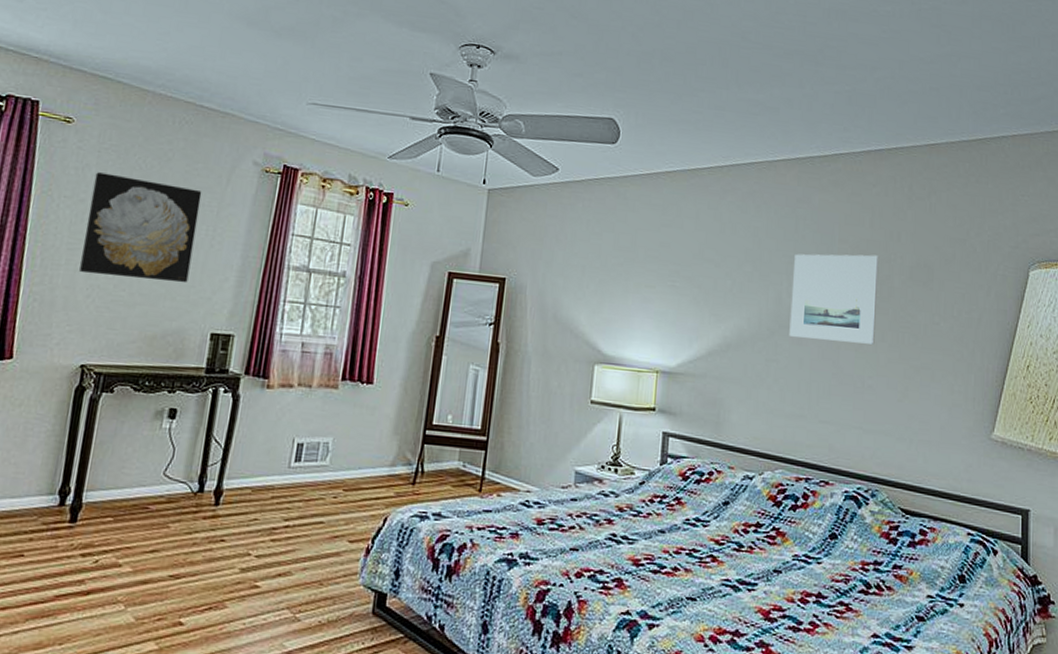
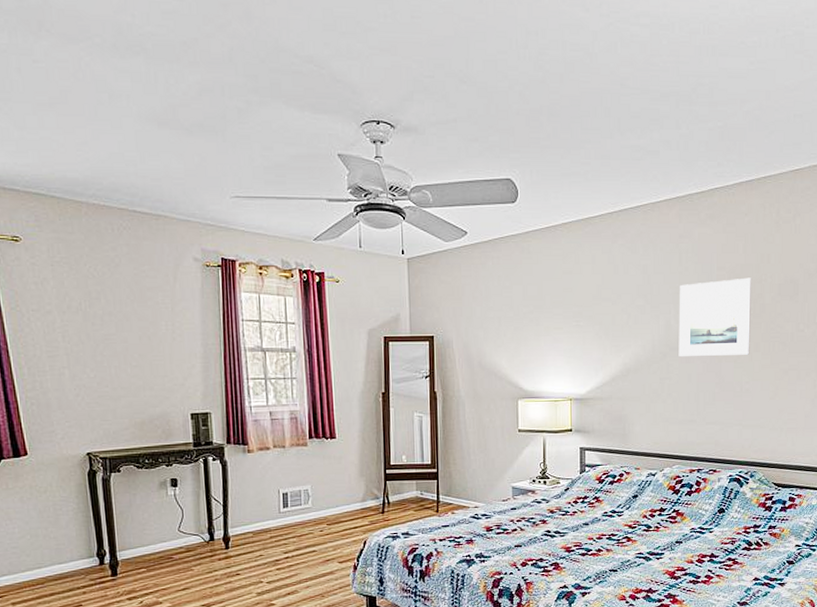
wall art: present [79,172,202,283] -> none [54,284,160,376]

